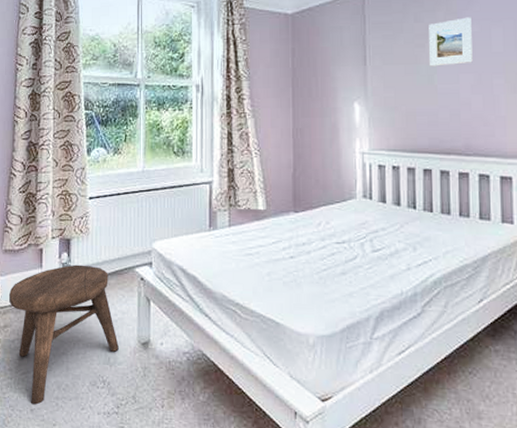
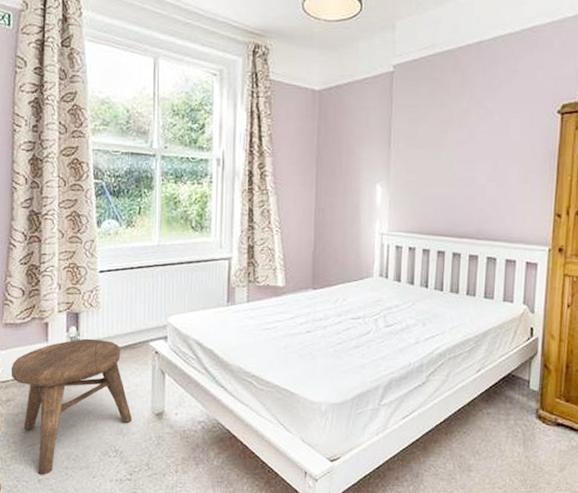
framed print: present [429,17,473,67] -> none [451,106,493,153]

